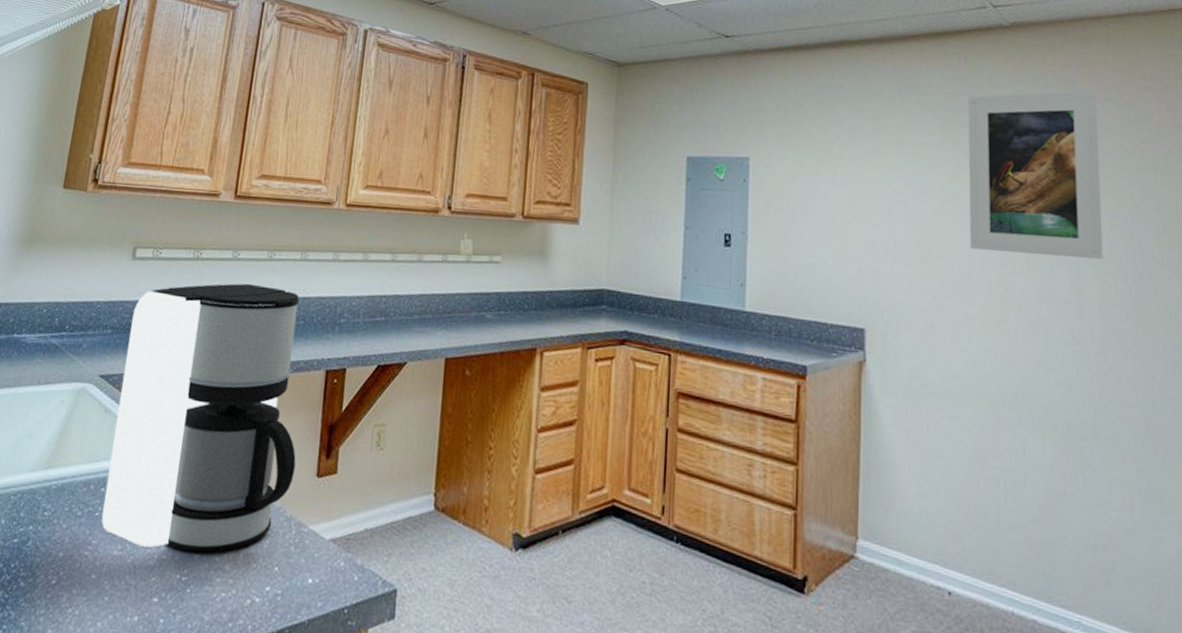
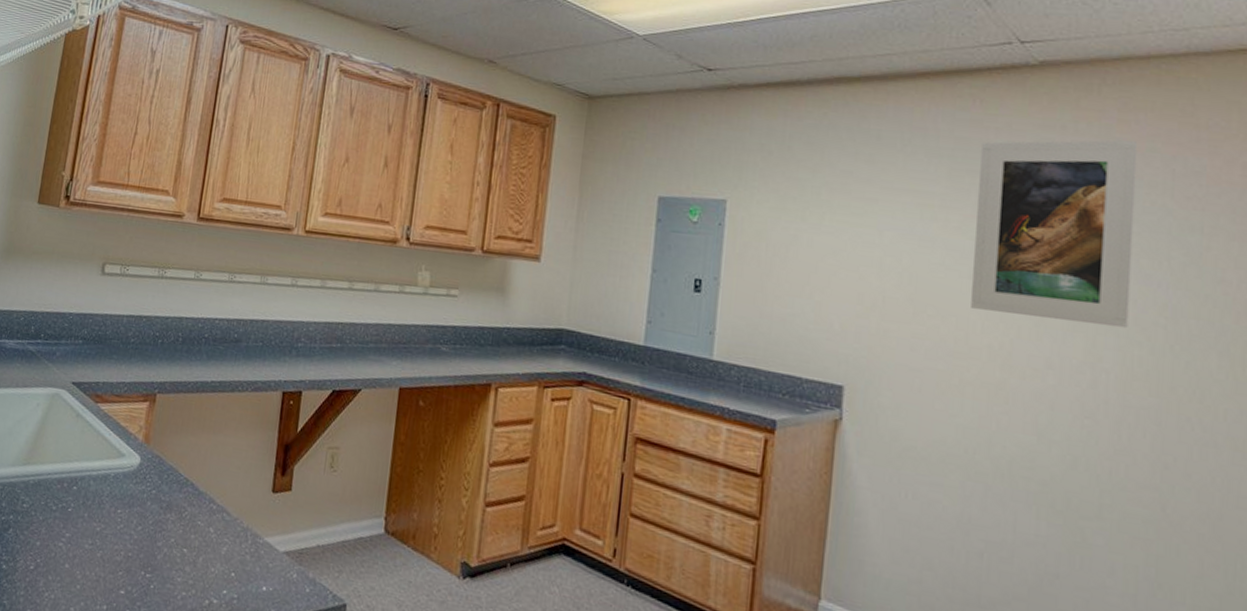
coffee maker: present [101,283,299,553] -> none [74,302,258,555]

